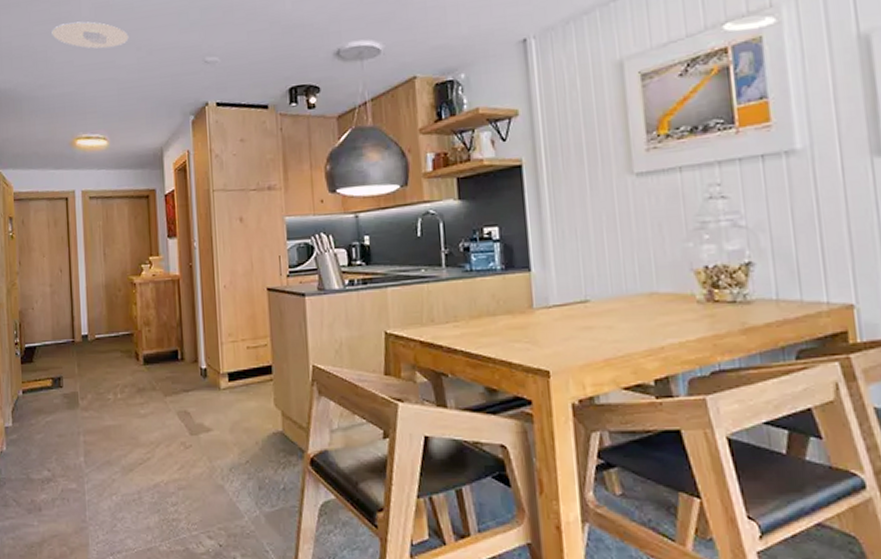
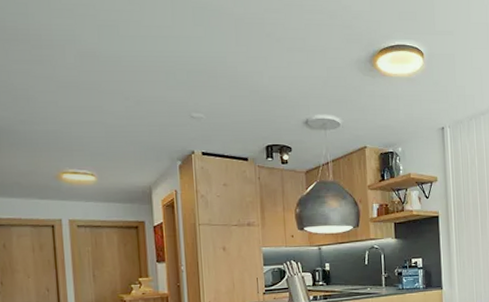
recessed light: present [52,21,129,49] -> none [33,66,117,94]

